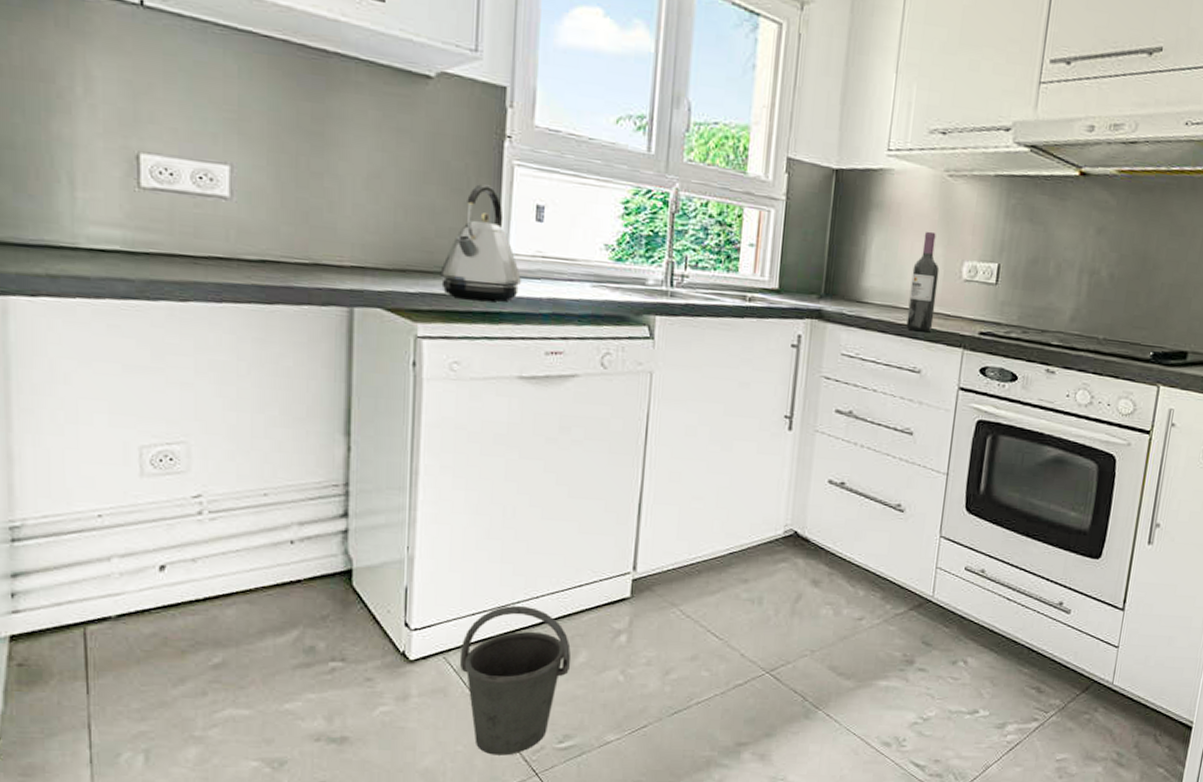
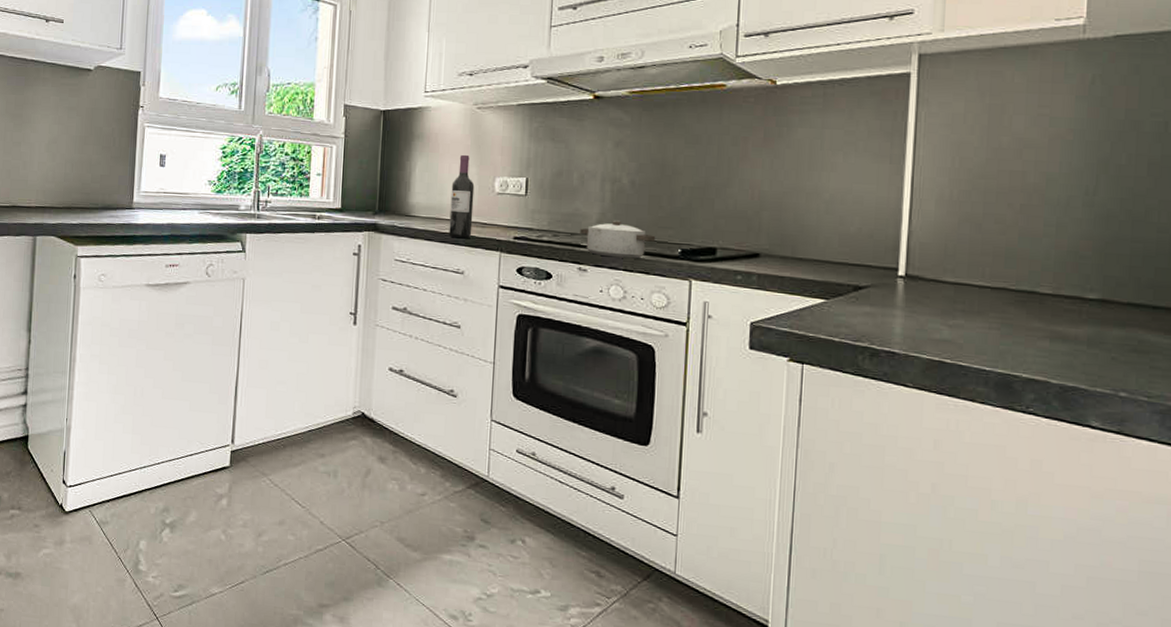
kettle: present [440,183,522,302] -> none [94,141,150,228]
bucket: present [459,605,572,756] -> none [100,469,184,599]
cooking pot: none [1051,317,1129,361] -> present [580,220,656,259]

